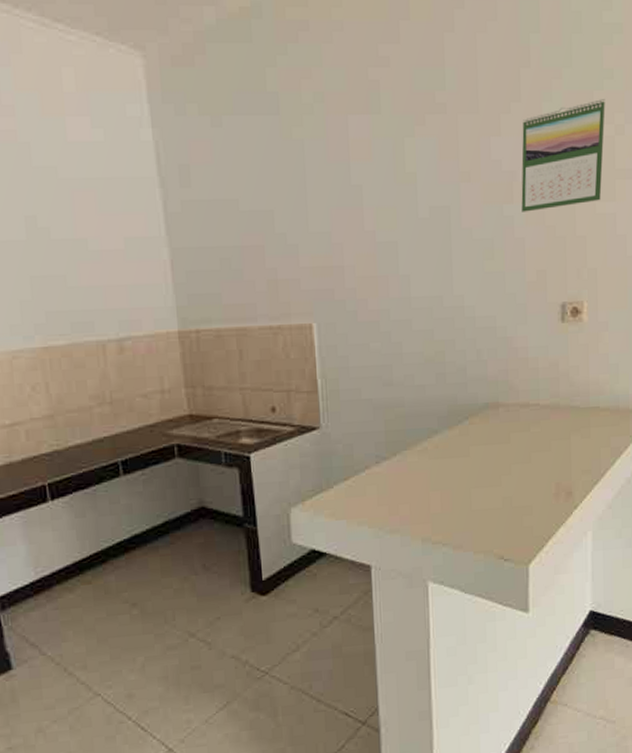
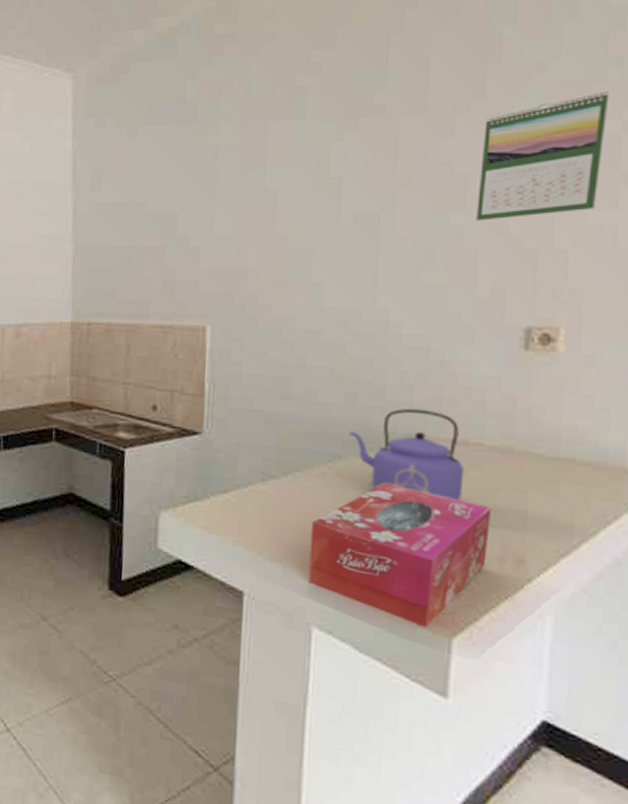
tissue box: none [419,447,548,562] -> present [308,482,491,628]
kettle: none [442,380,528,455] -> present [349,408,465,500]

